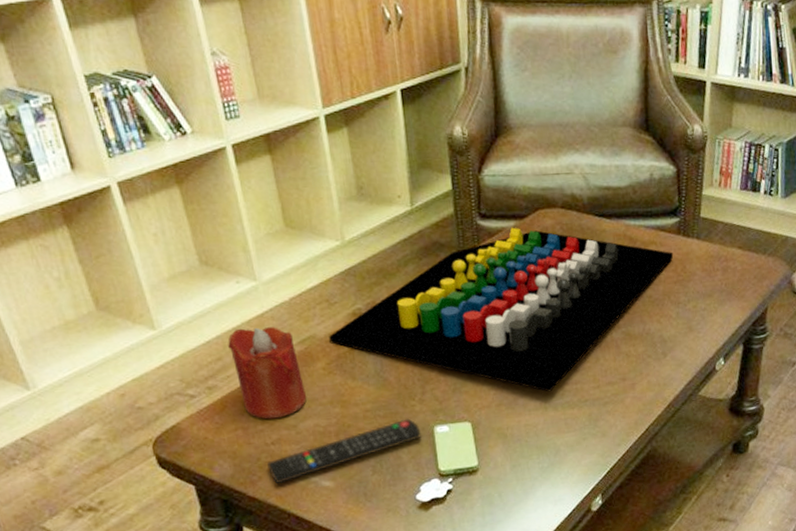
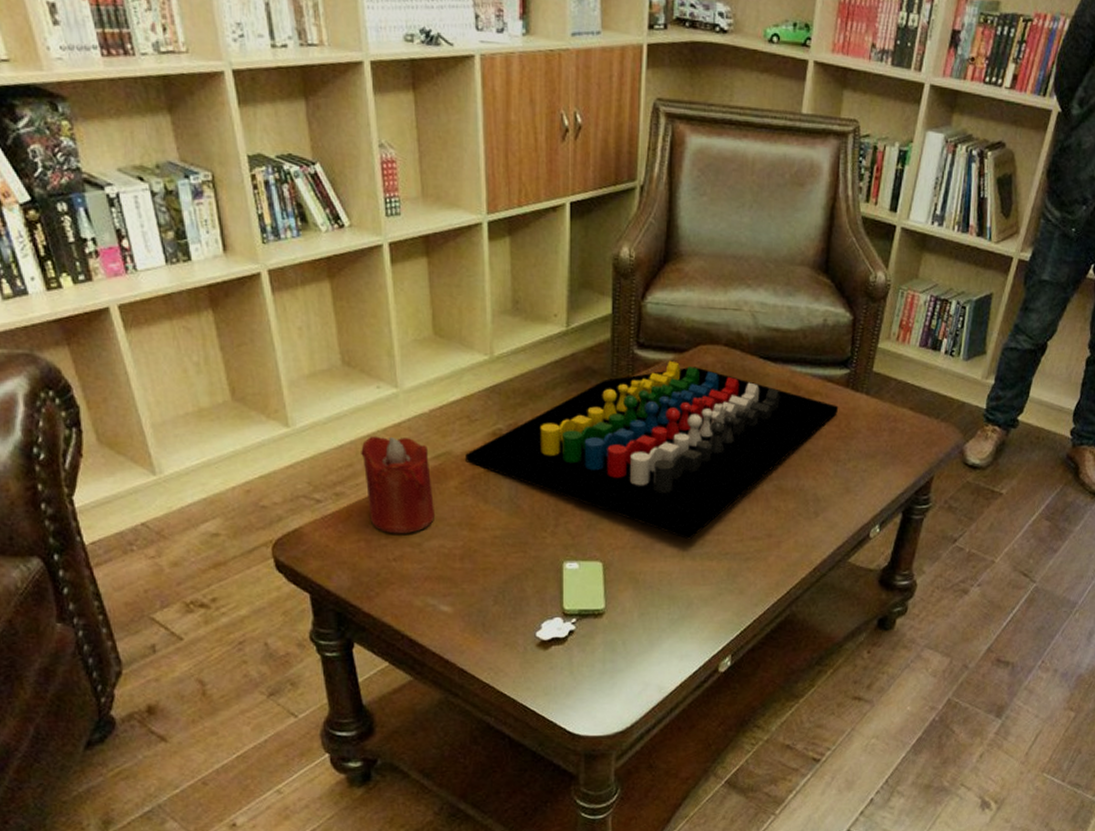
remote control: present [267,418,421,484] -> none [387,550,549,603]

